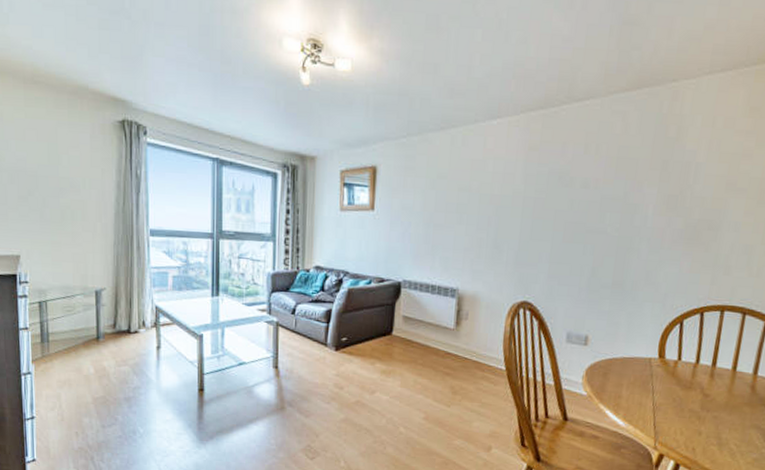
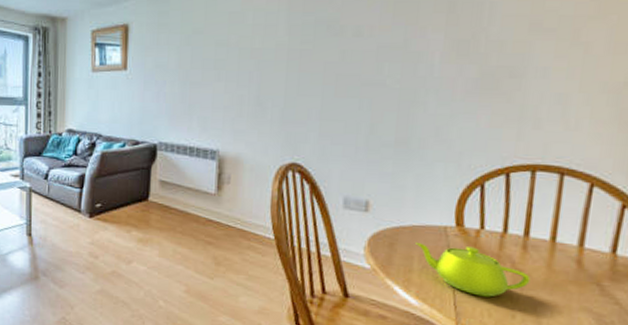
teapot: none [625,371,715,418] -> present [416,241,531,297]

